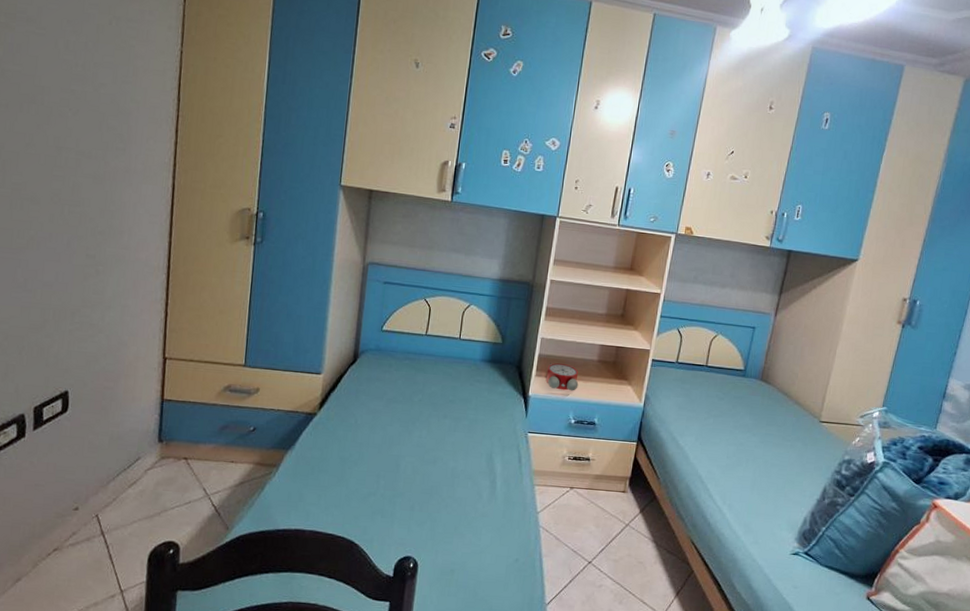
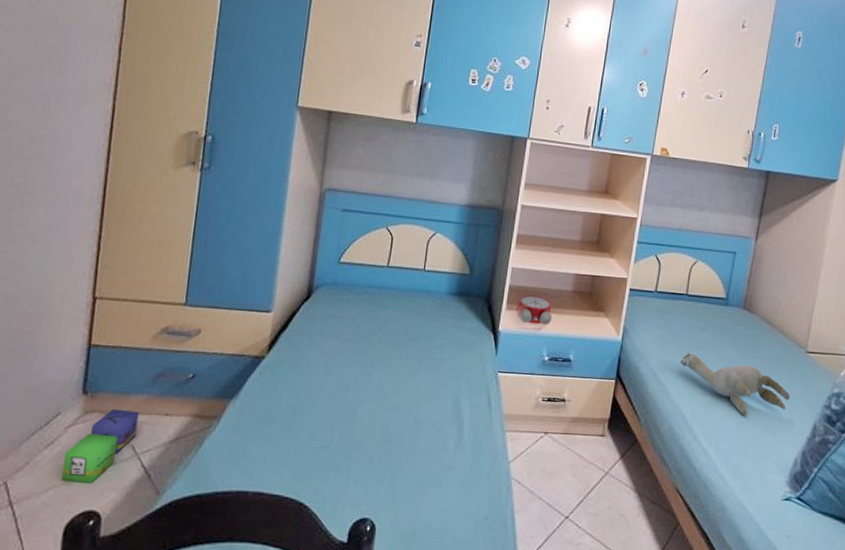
toy box: none [144,455,208,518] -> present [62,408,140,483]
plush toy: none [698,418,803,479] -> present [680,352,790,416]

